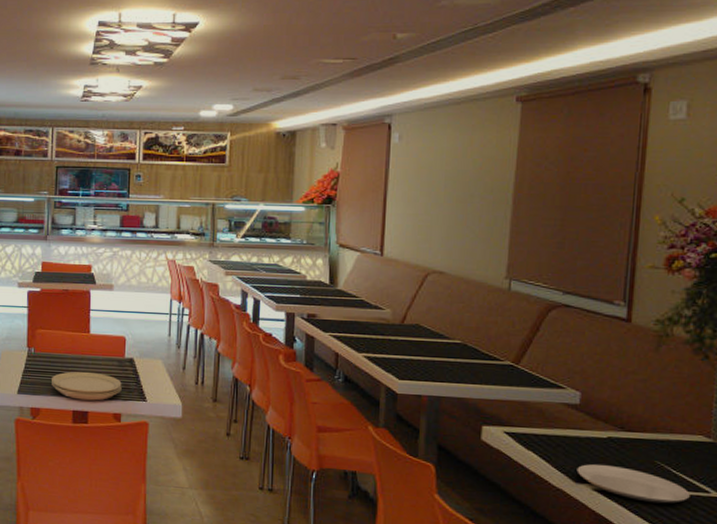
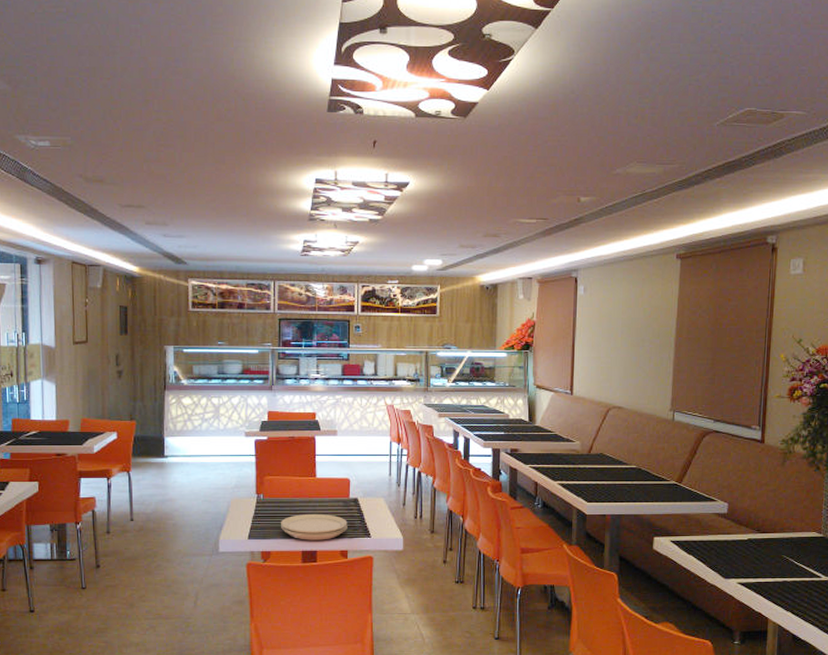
plate: present [576,464,690,504] -> none [725,562,807,590]

